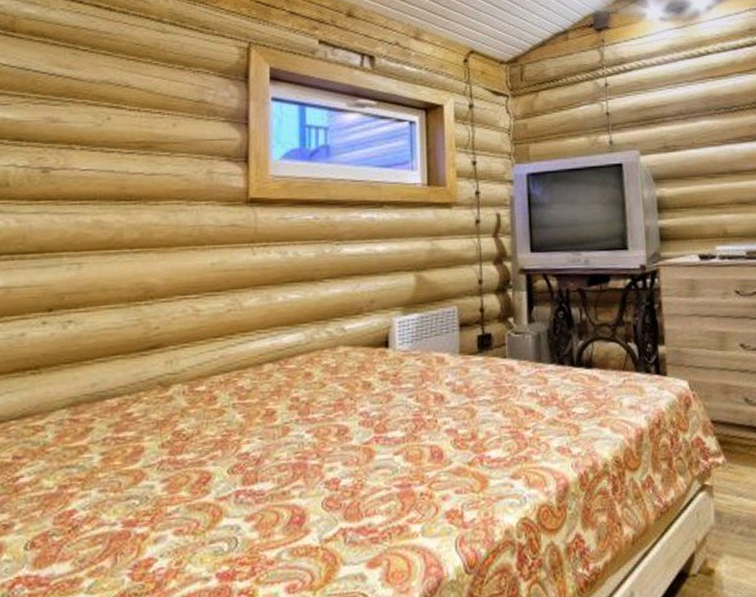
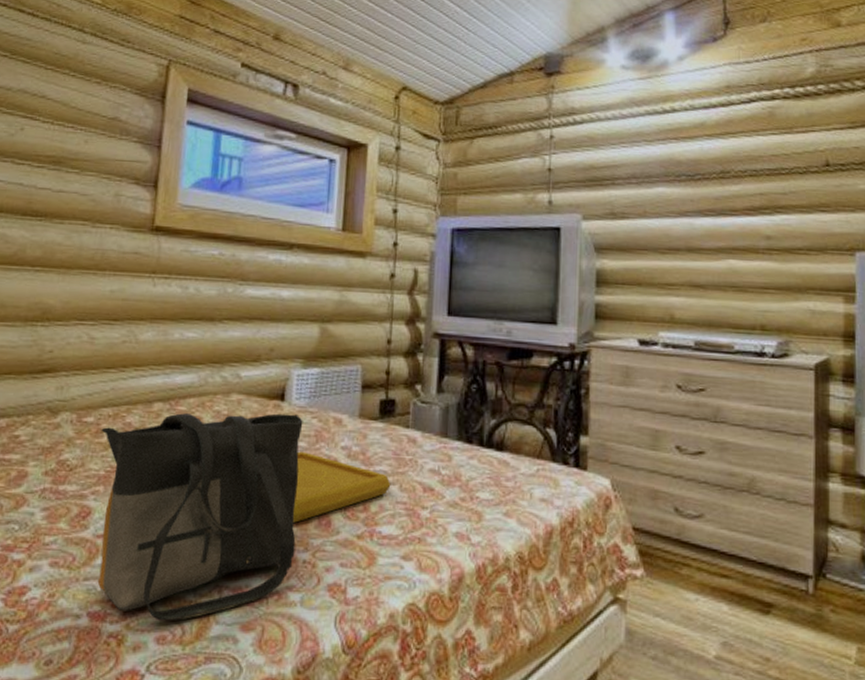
tote bag: none [214,359,412,571] -> present [97,413,303,621]
serving tray: none [405,392,495,459] -> present [293,451,391,523]

